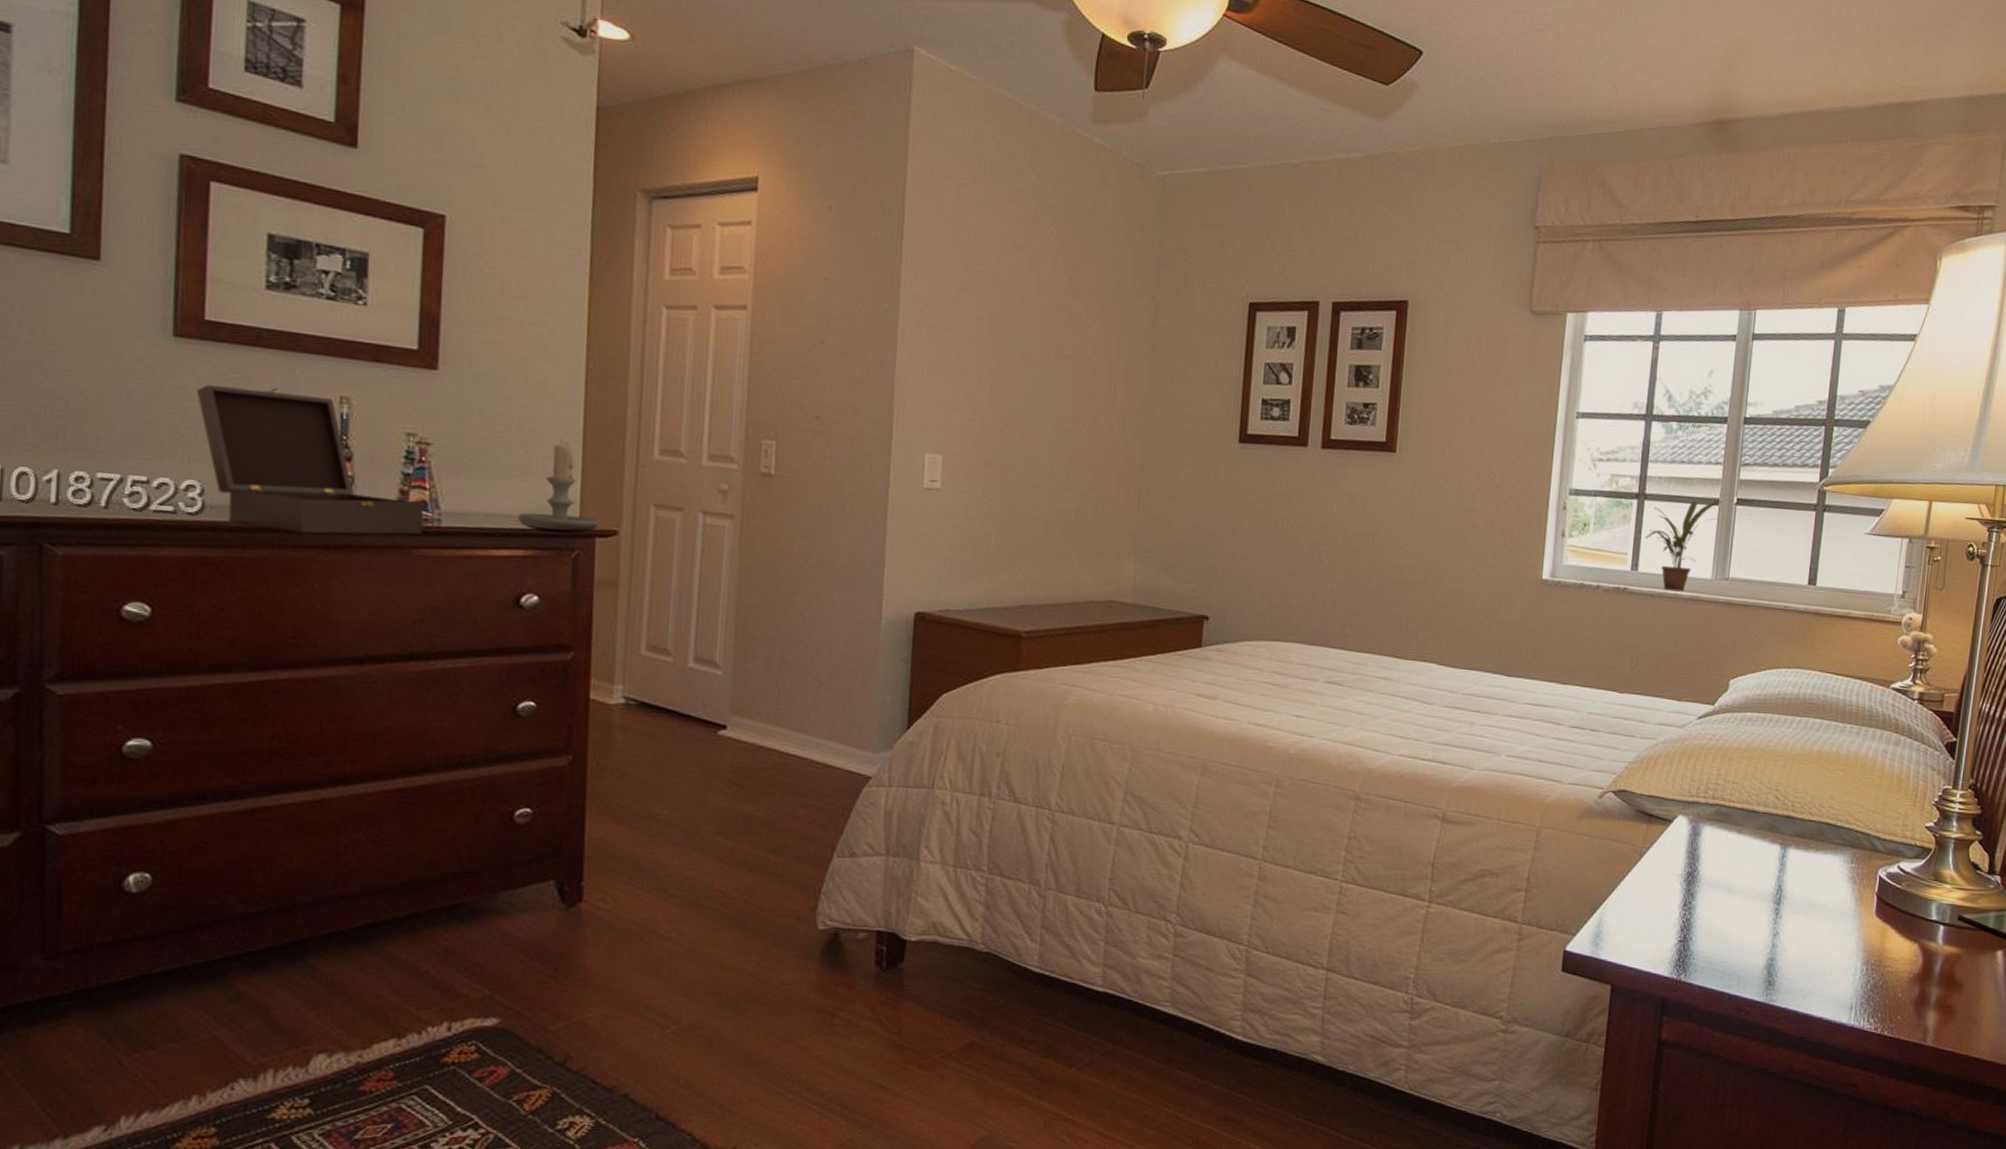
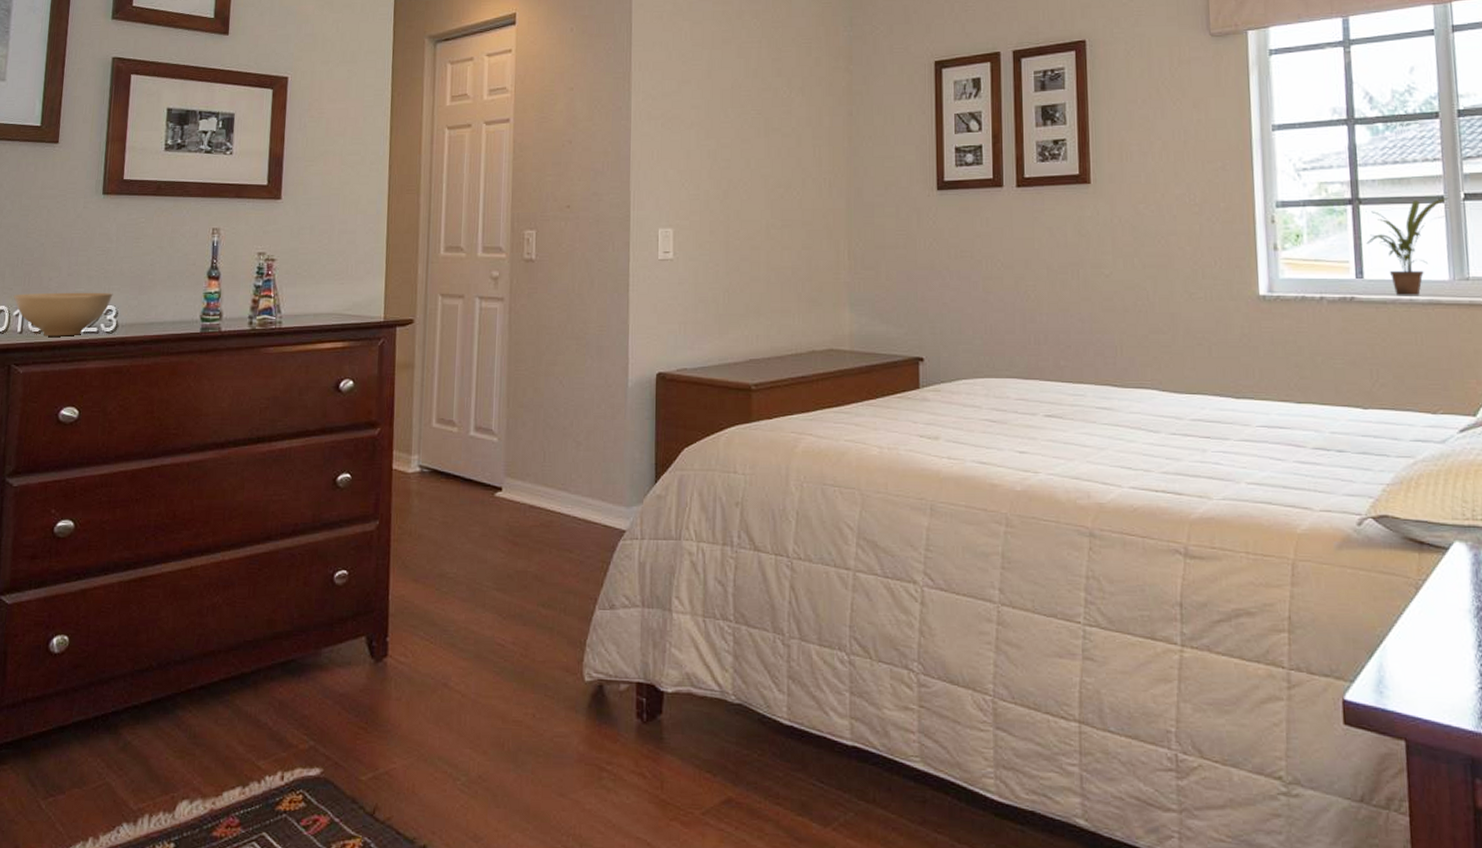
bowl: none [40,453,196,515] -> present [13,292,113,336]
jewelry box: present [197,385,424,535] -> none [116,227,270,341]
candle: present [518,438,600,534] -> none [338,245,400,325]

